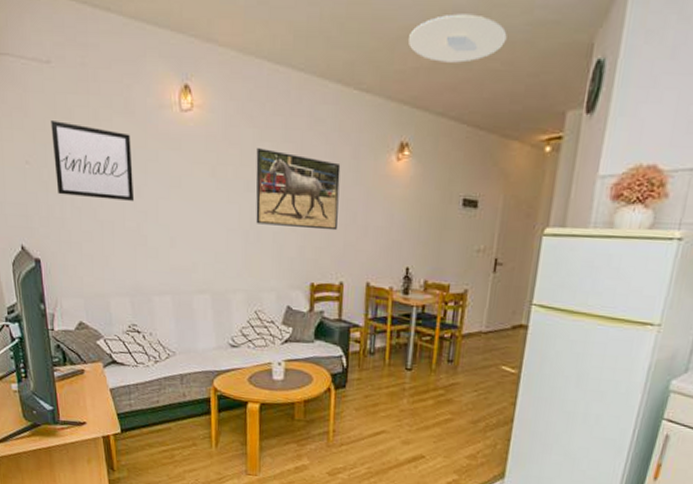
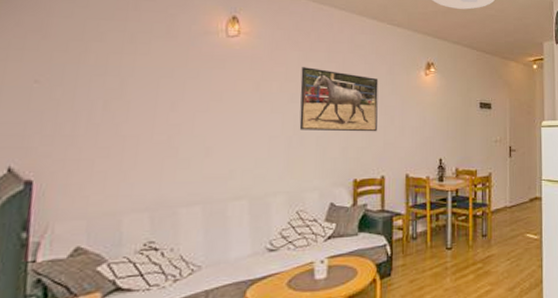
wall art: present [51,121,135,201] -> none [71,43,170,115]

